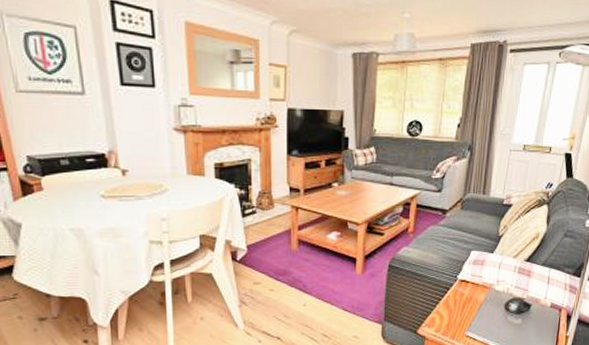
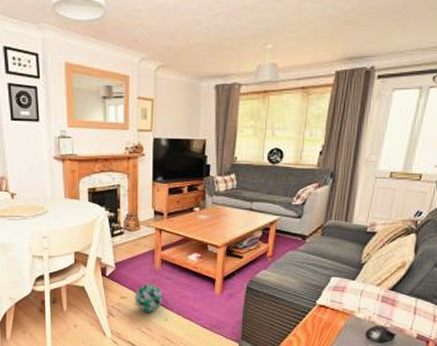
decorative ball: none [270,267,301,298] -> present [135,283,163,312]

